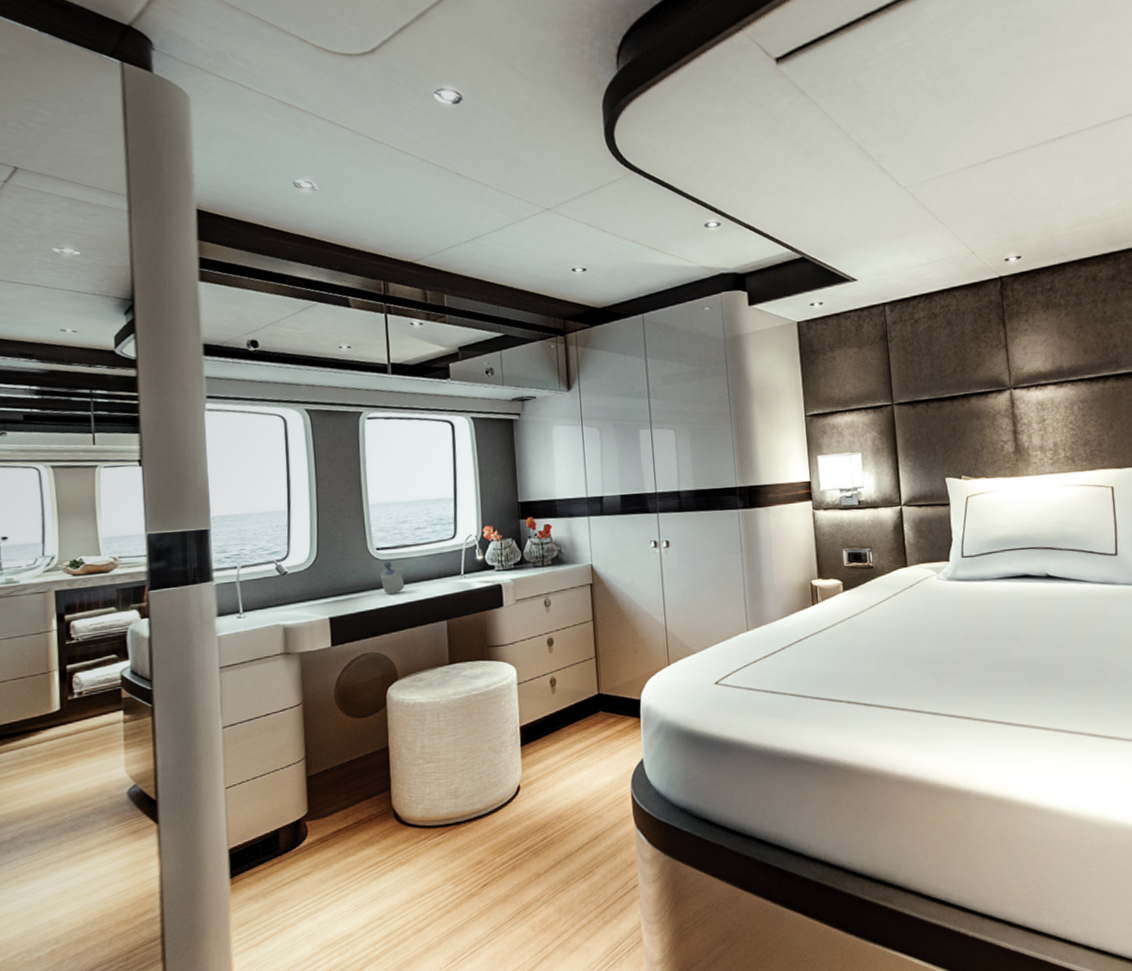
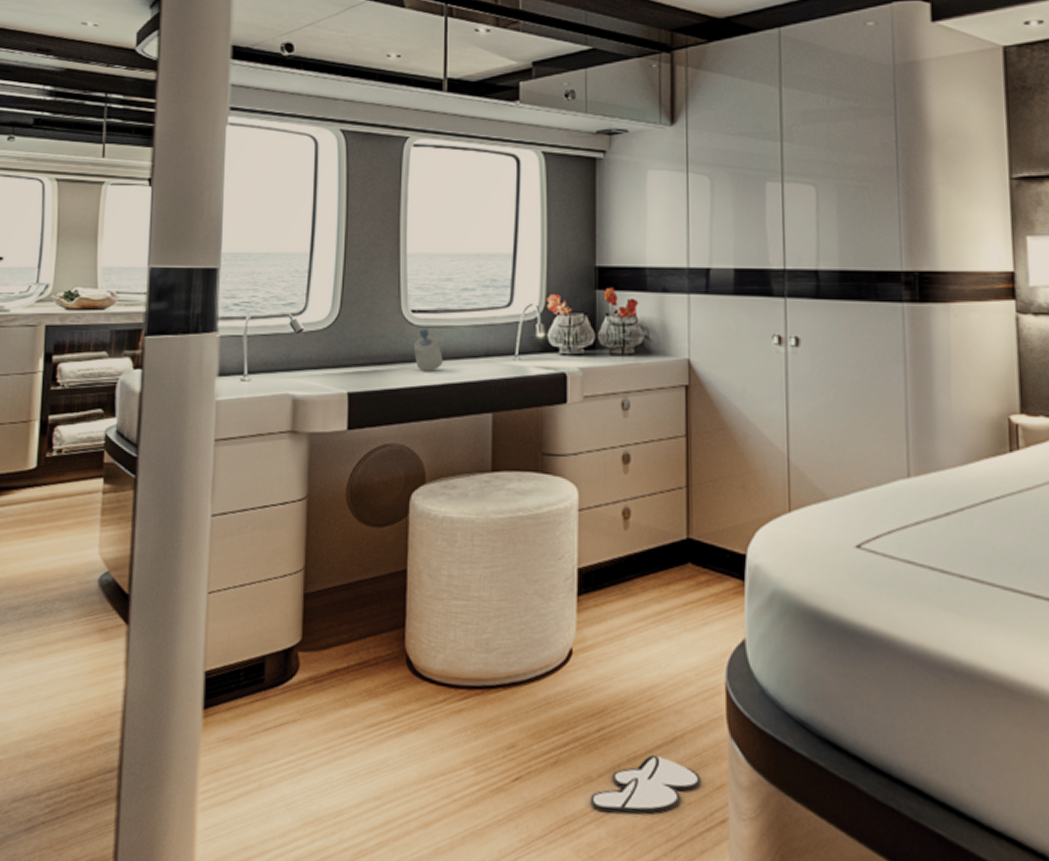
slippers: none [540,849,618,897] -> present [590,754,701,814]

